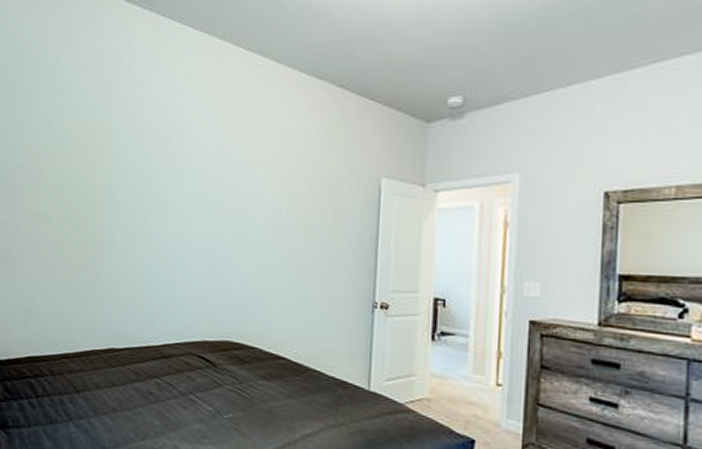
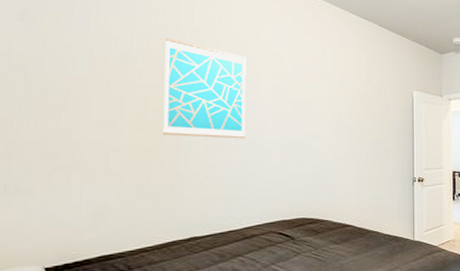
wall art: none [87,119,174,238] -> present [163,38,246,139]

